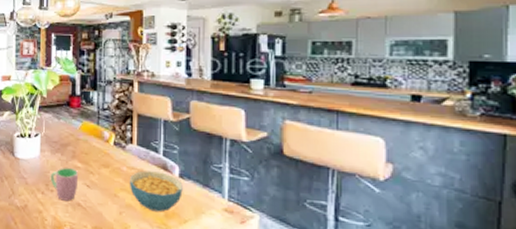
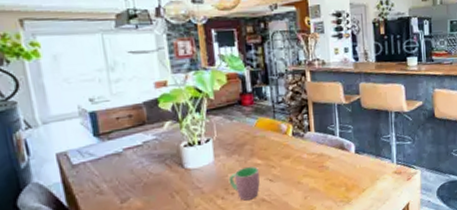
cereal bowl: present [129,170,183,212] -> none [310,151,360,189]

